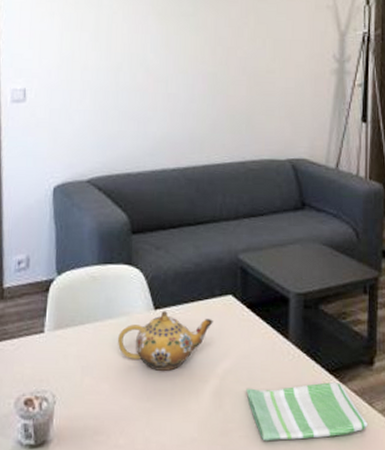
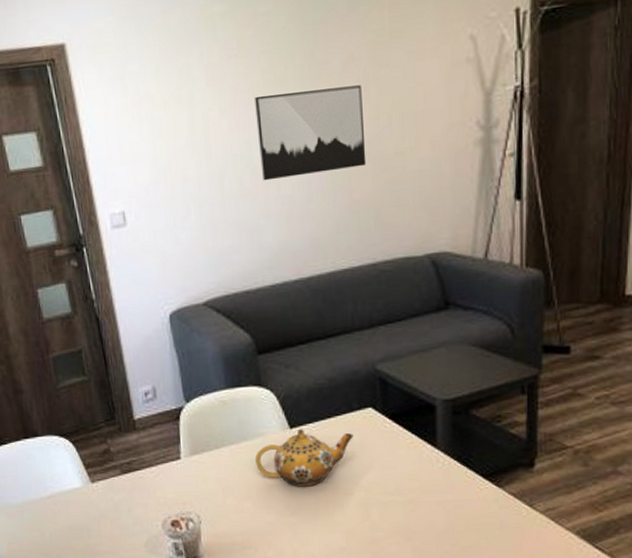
wall art: none [153,9,243,79] -> present [255,85,367,181]
dish towel: present [246,382,368,442] -> none [394,487,528,547]

